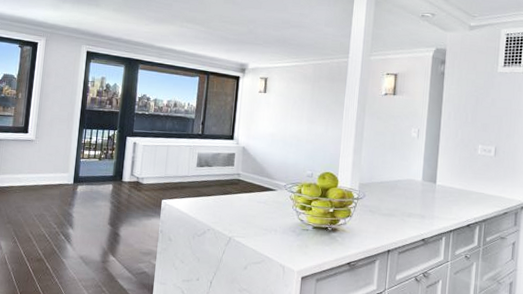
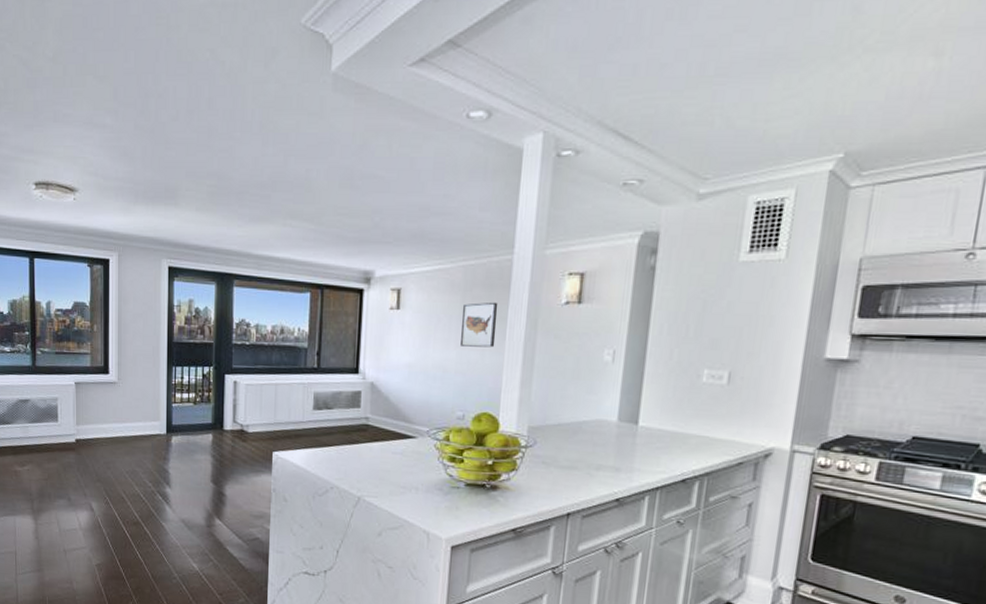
wall art: none [311,91,338,124] -> present [461,302,498,348]

